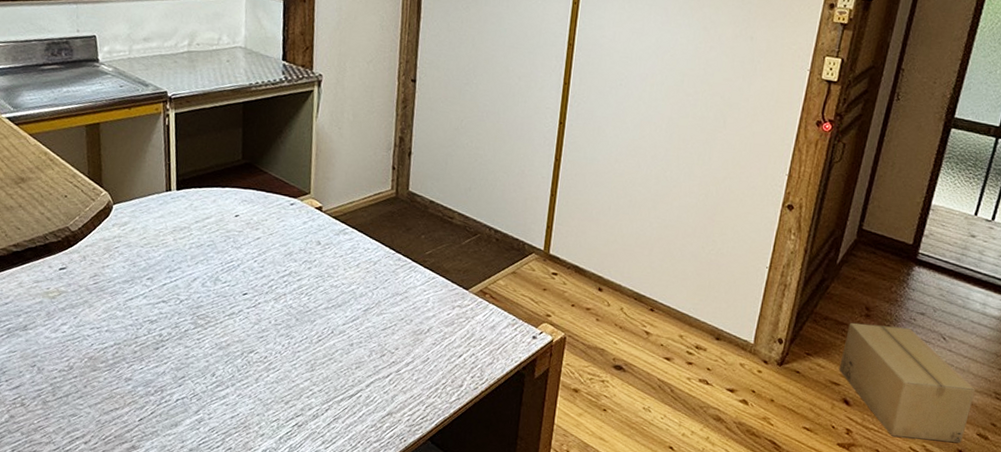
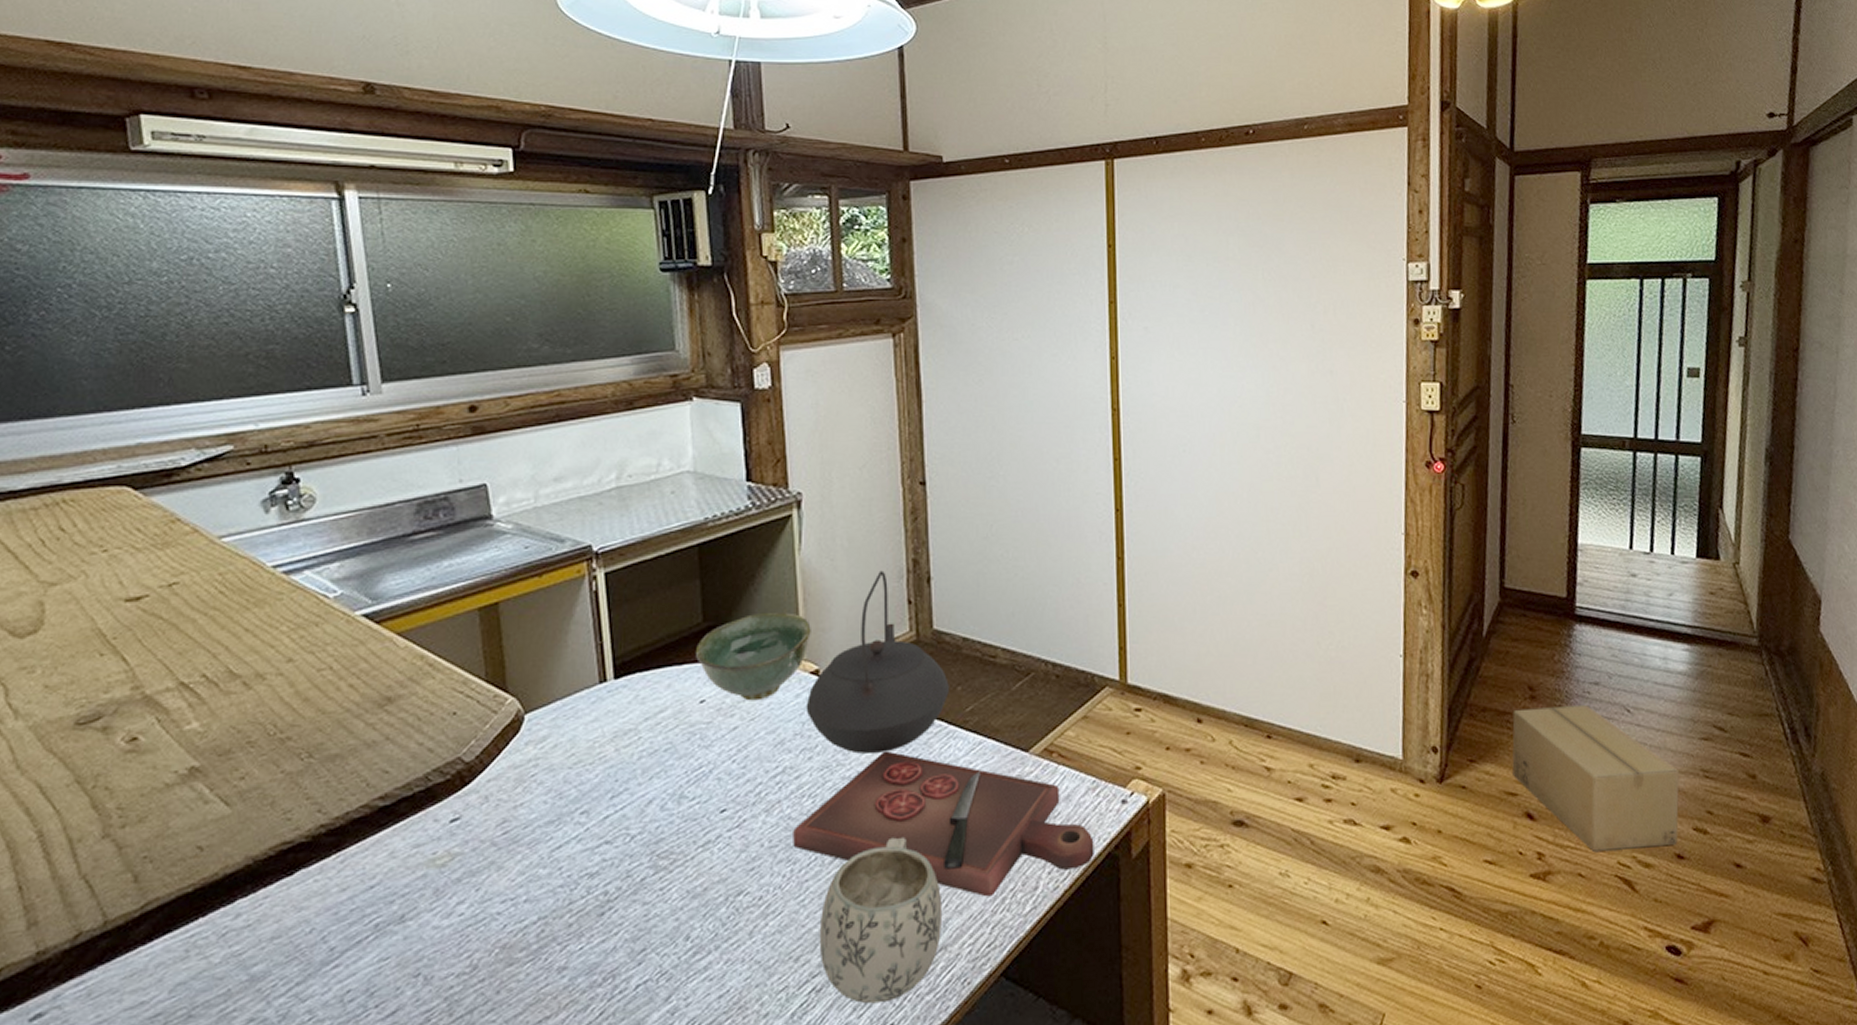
bowl: none [234,159,320,222] -> present [695,612,811,701]
cutting board: none [291,272,508,386] -> present [793,750,1094,897]
mug: none [303,333,393,443] -> present [819,836,943,1004]
teapot: none [310,142,416,273] -> present [806,570,949,754]

